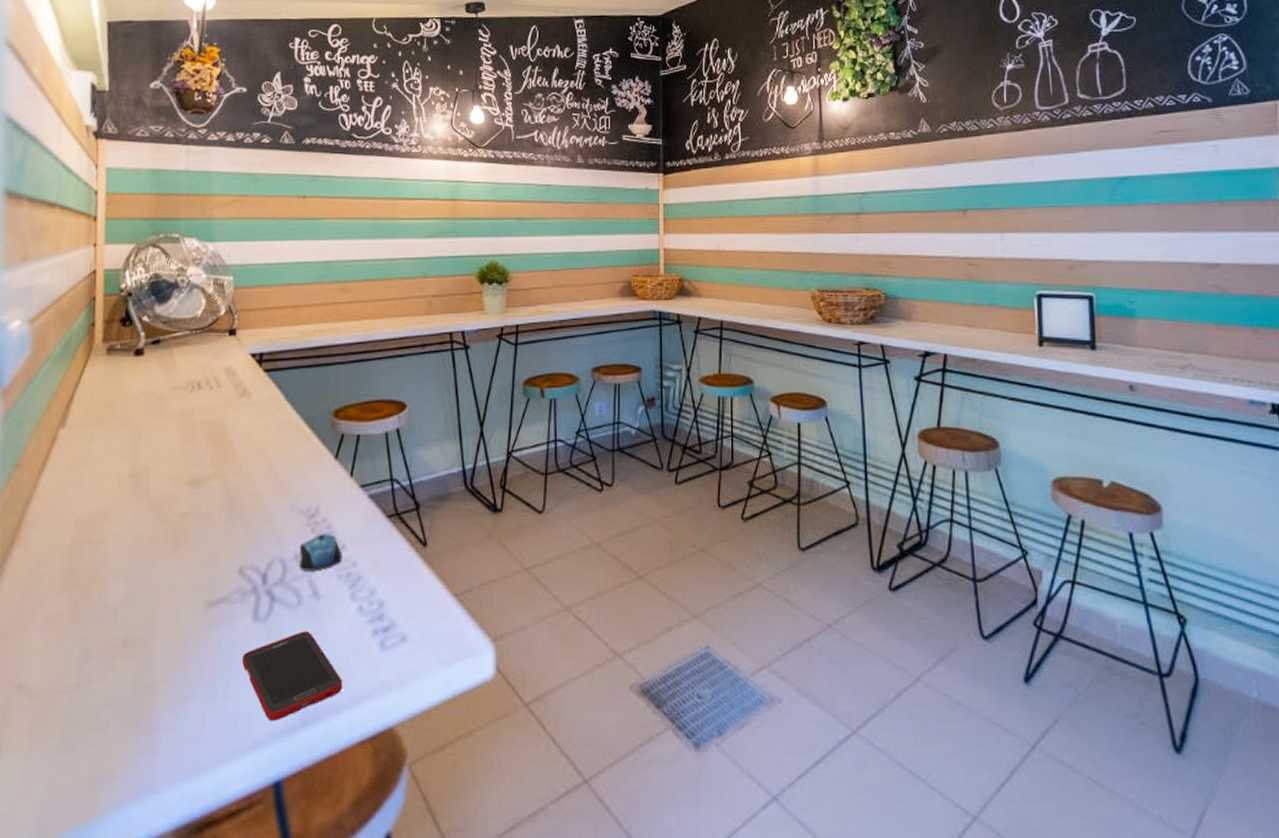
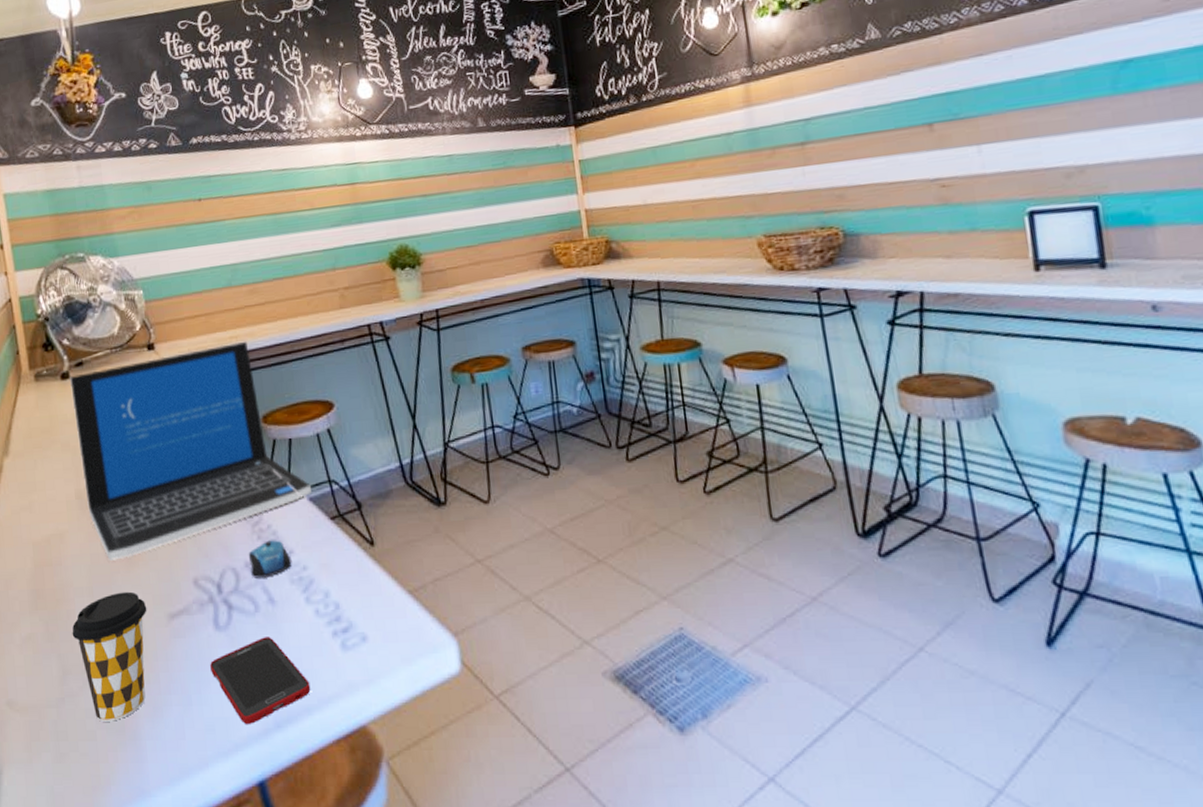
coffee cup: none [101,575,186,711] -> present [72,591,147,722]
laptop: none [140,336,373,544] -> present [69,341,313,562]

